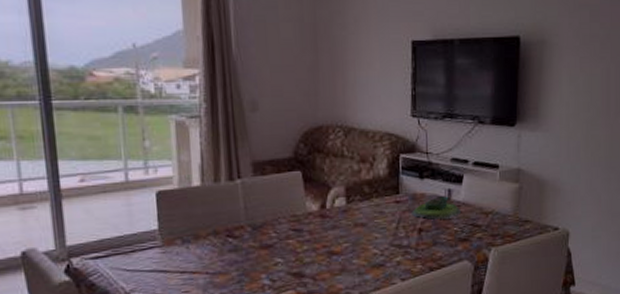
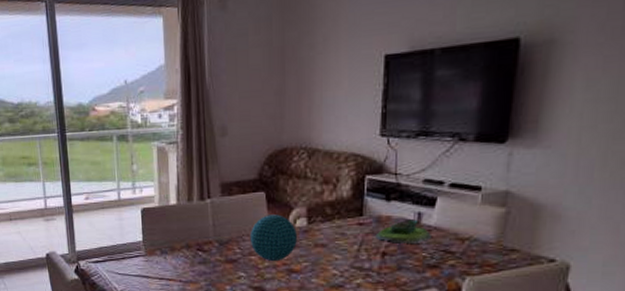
decorative ball: none [286,194,338,244] -> present [249,214,298,261]

